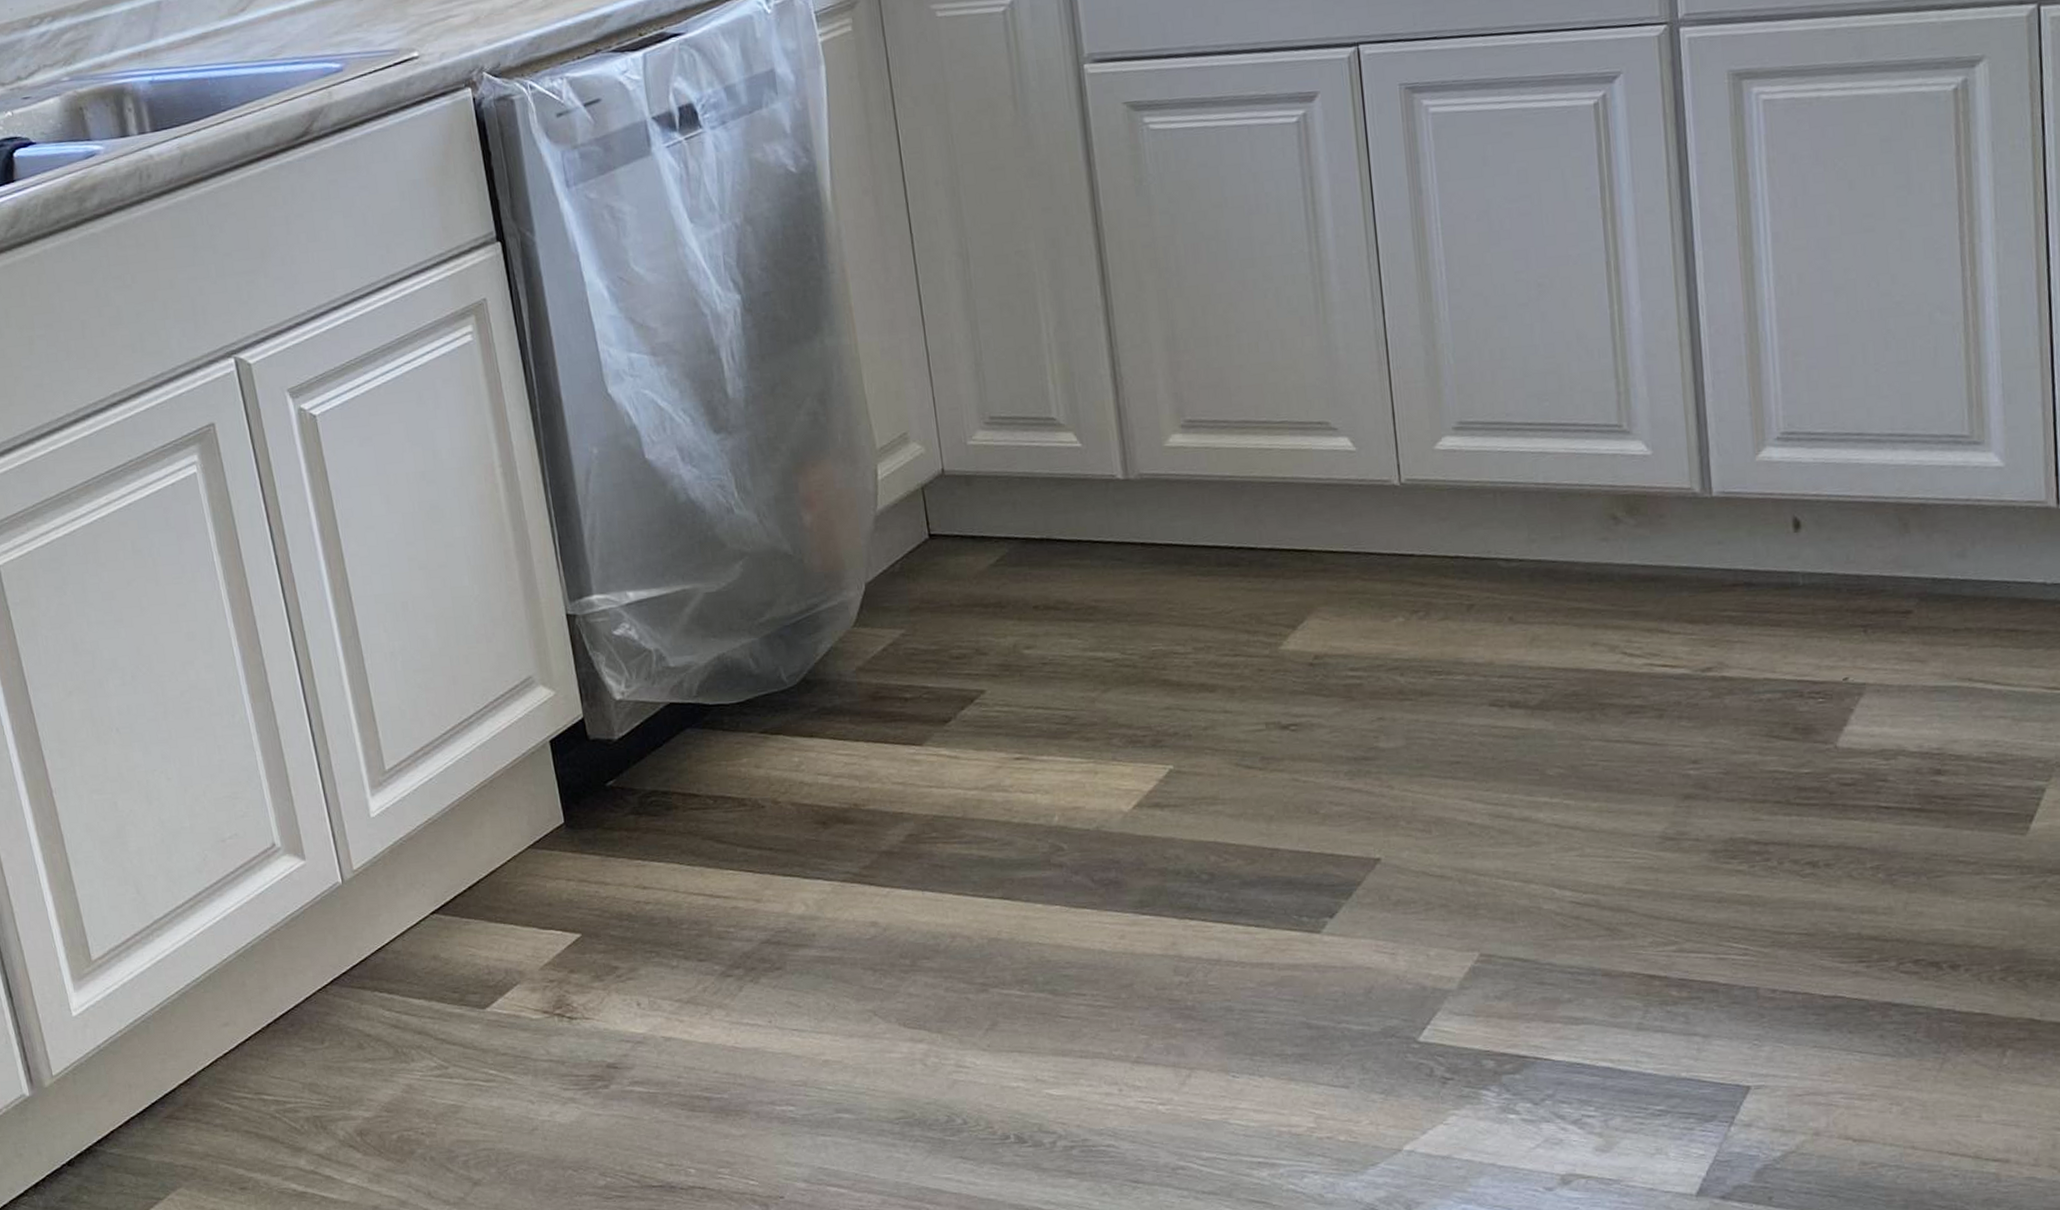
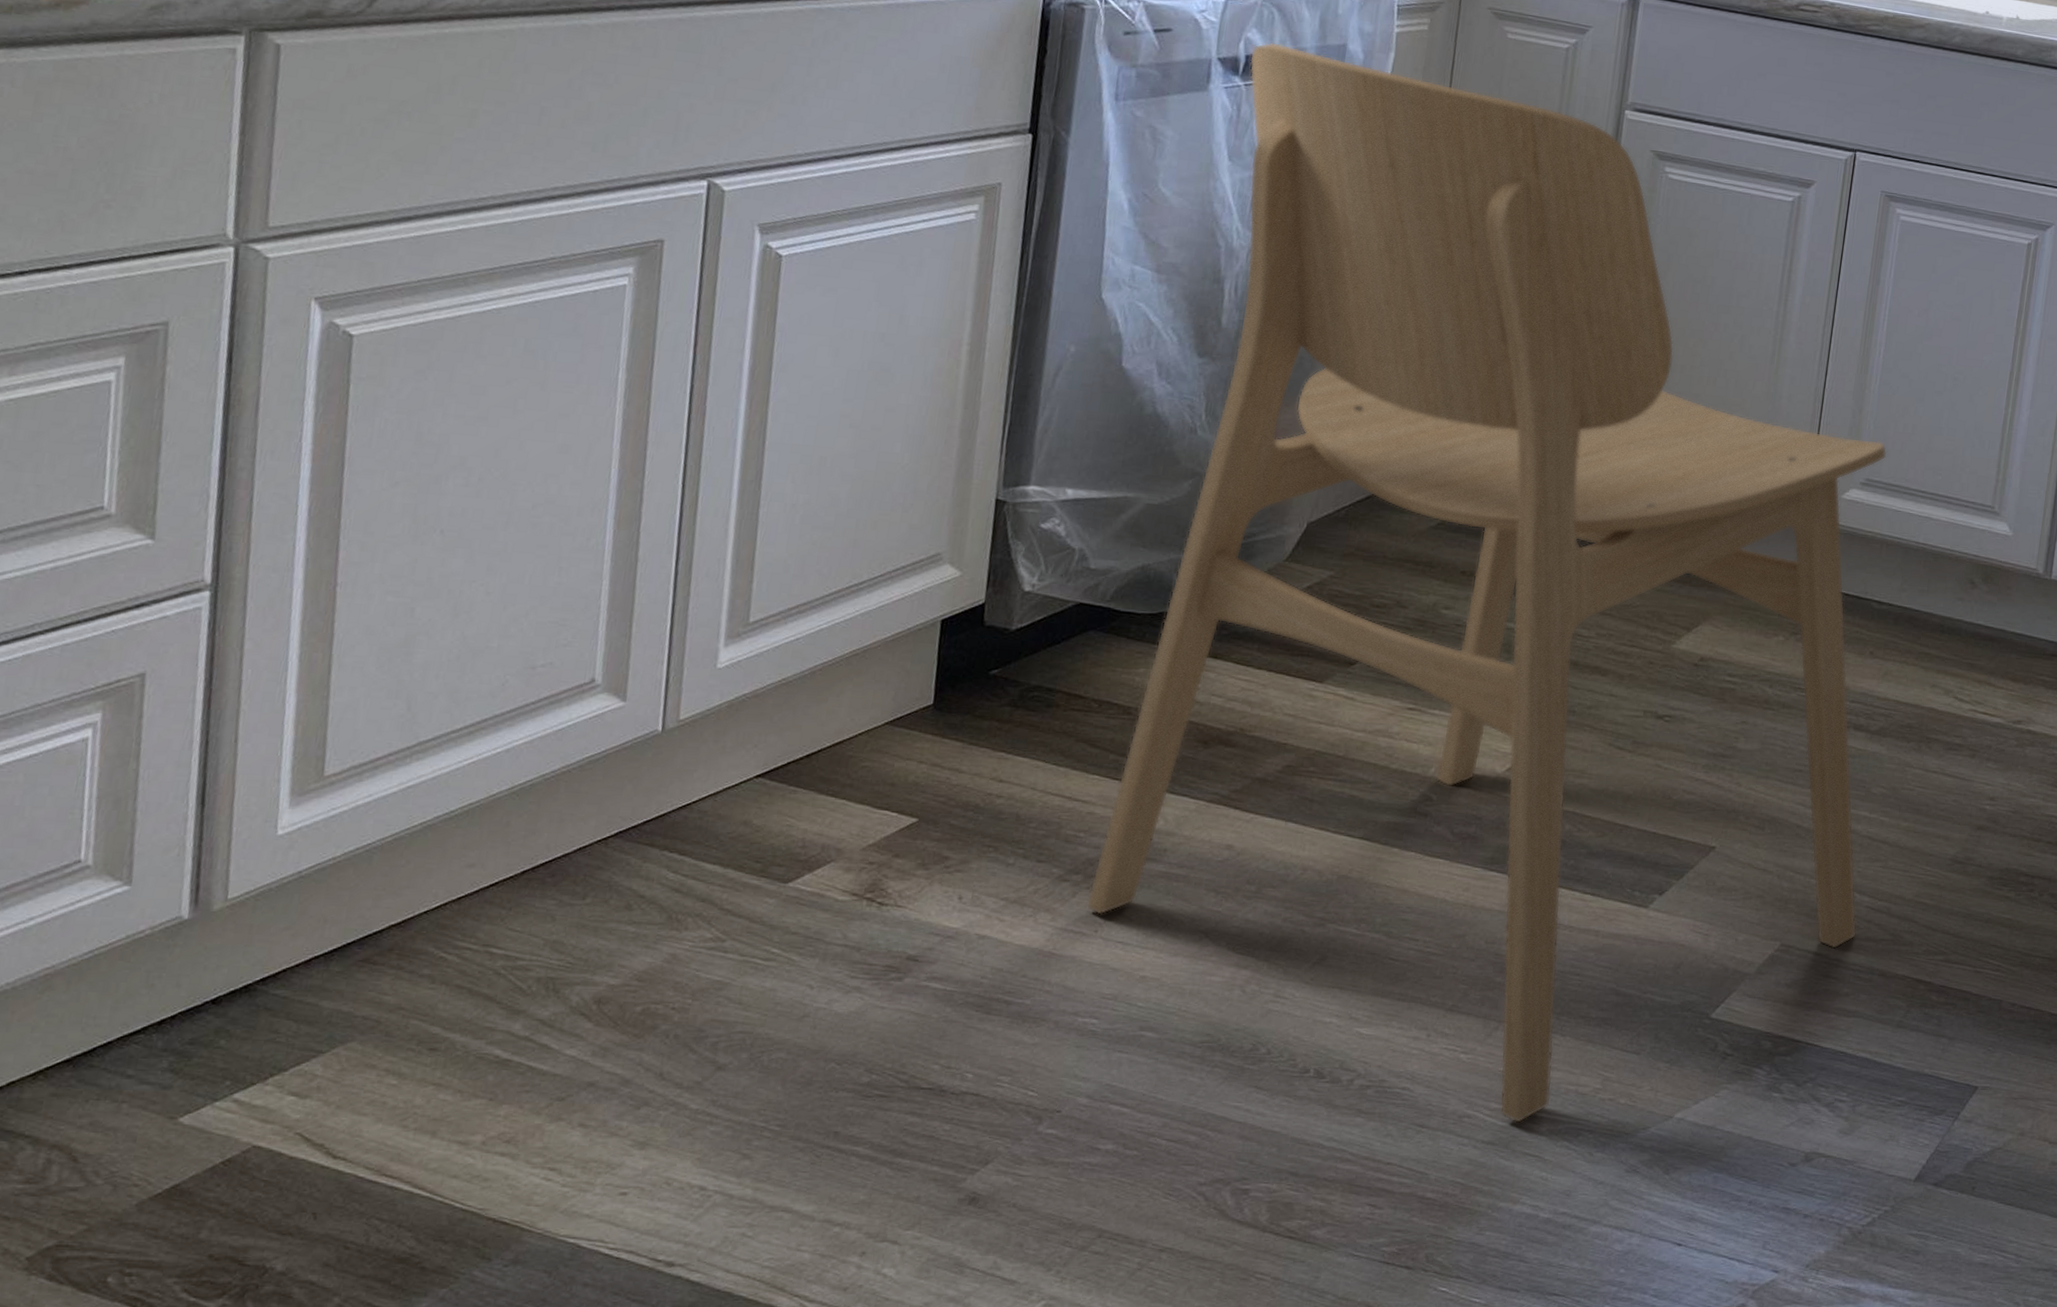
dining chair: none [682,83,1566,1170] -> present [1086,42,1887,1123]

